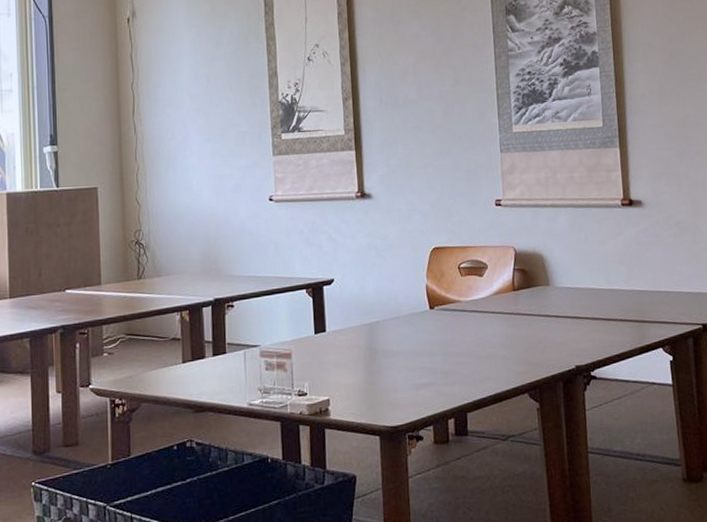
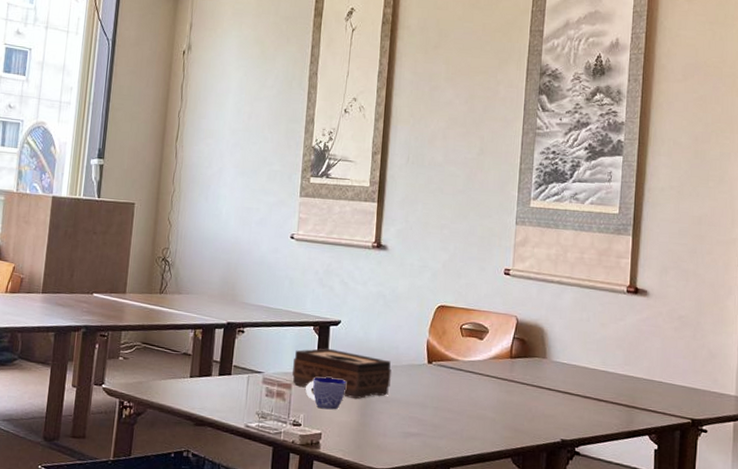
tissue box: none [290,309,394,358] -> present [292,348,391,399]
cup: none [307,339,348,374] -> present [305,377,346,410]

